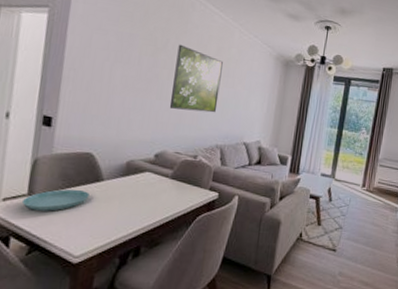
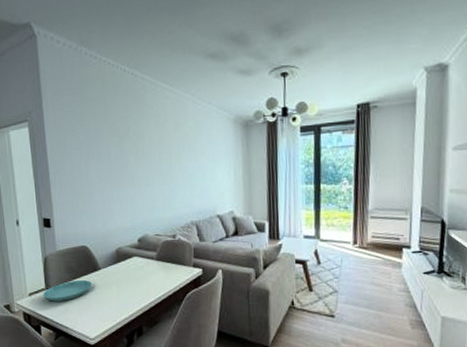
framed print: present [169,44,223,113] -> none [139,129,185,193]

